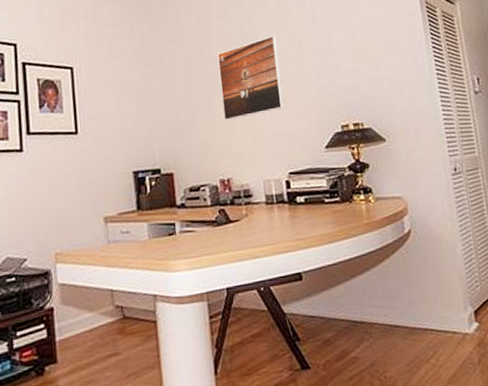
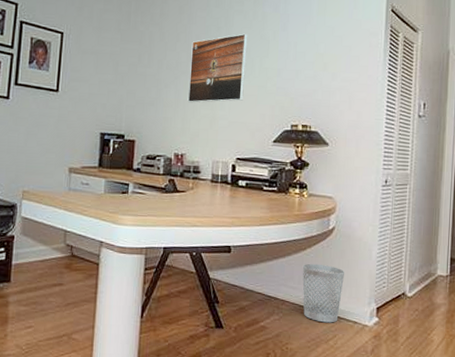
wastebasket: none [384,273,435,340] -> present [302,263,344,323]

